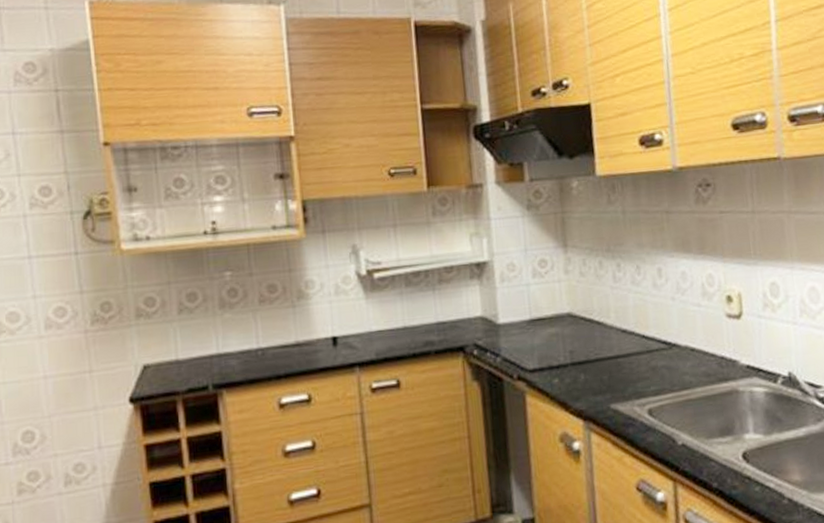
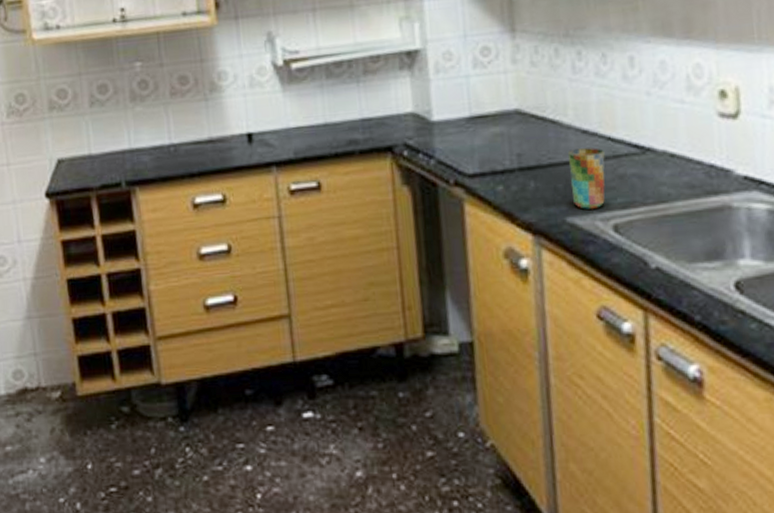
cup: none [611,344,641,397] -> present [568,147,605,209]

